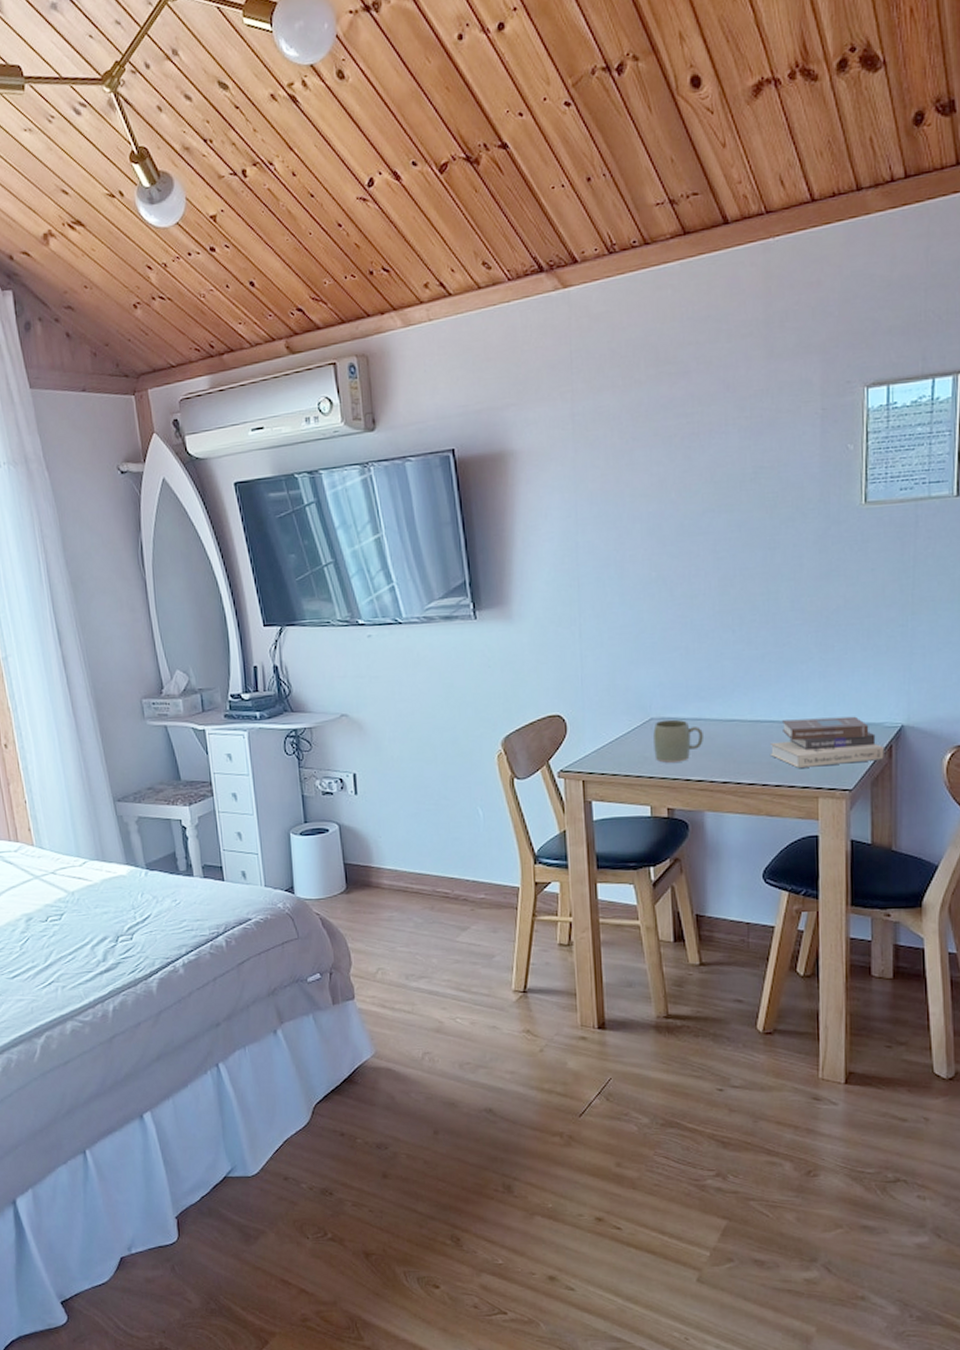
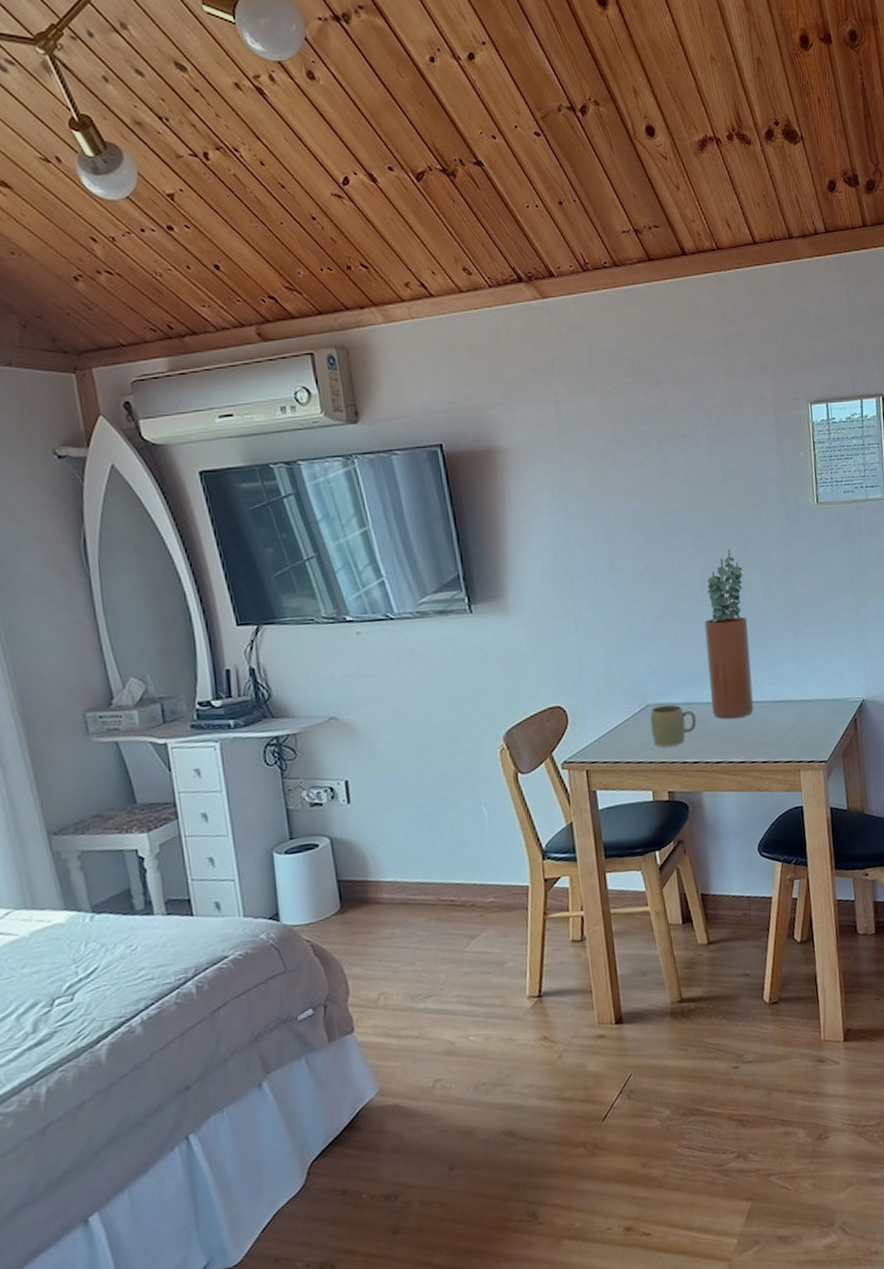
vase: none [719,555,770,738] -> present [704,549,754,720]
books: present [769,716,884,768] -> none [755,693,851,744]

